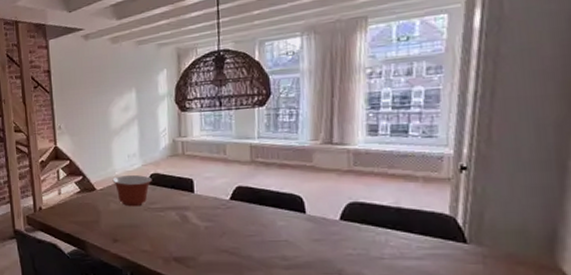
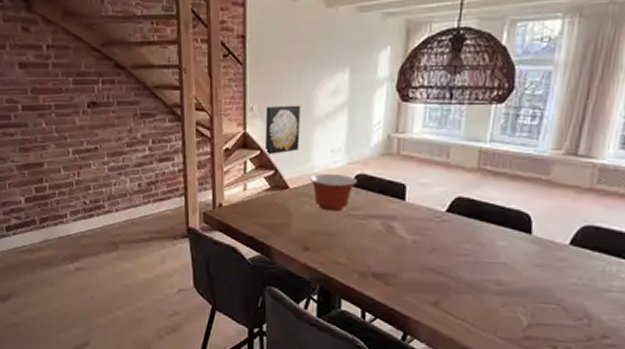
wall art: none [72,121,102,164] -> present [264,105,301,155]

